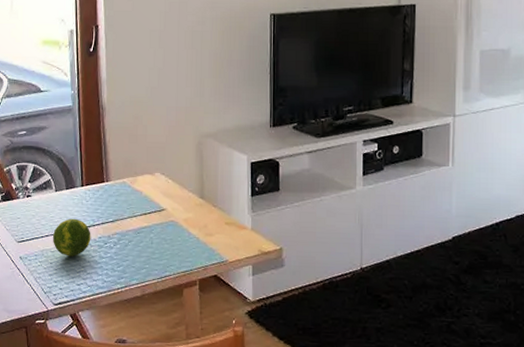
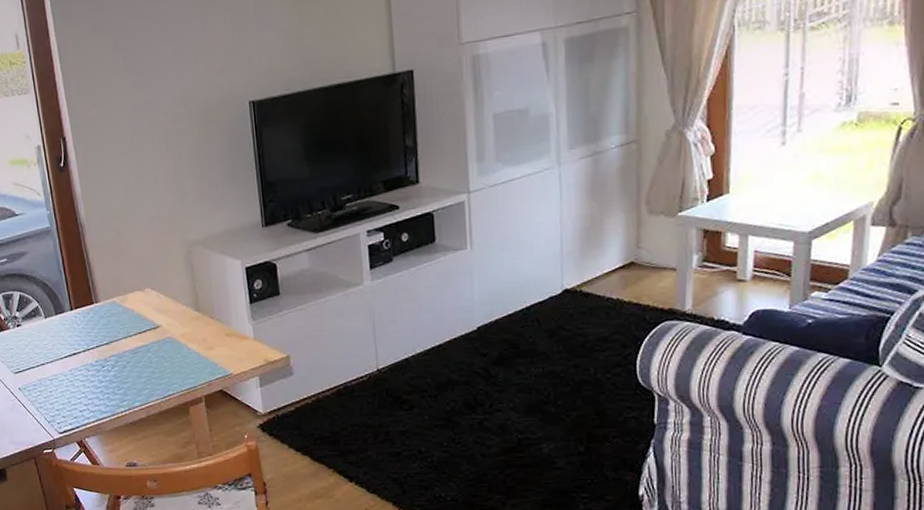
fruit: present [52,218,91,257] -> none [48,344,88,383]

